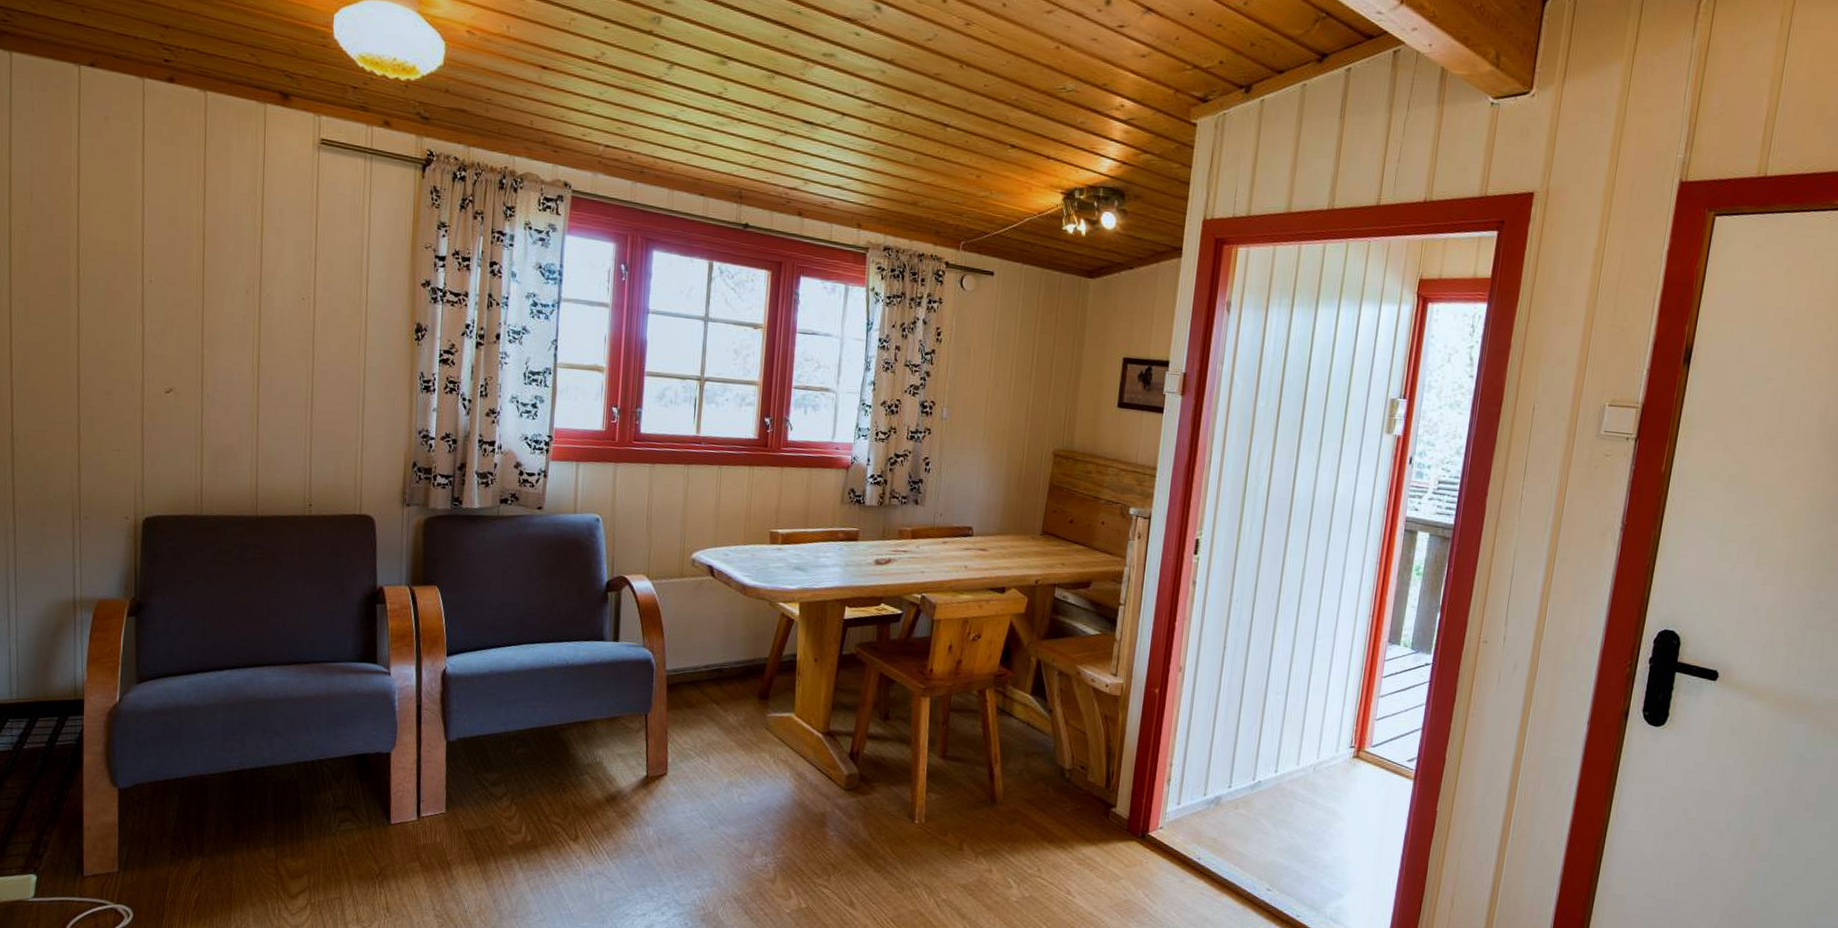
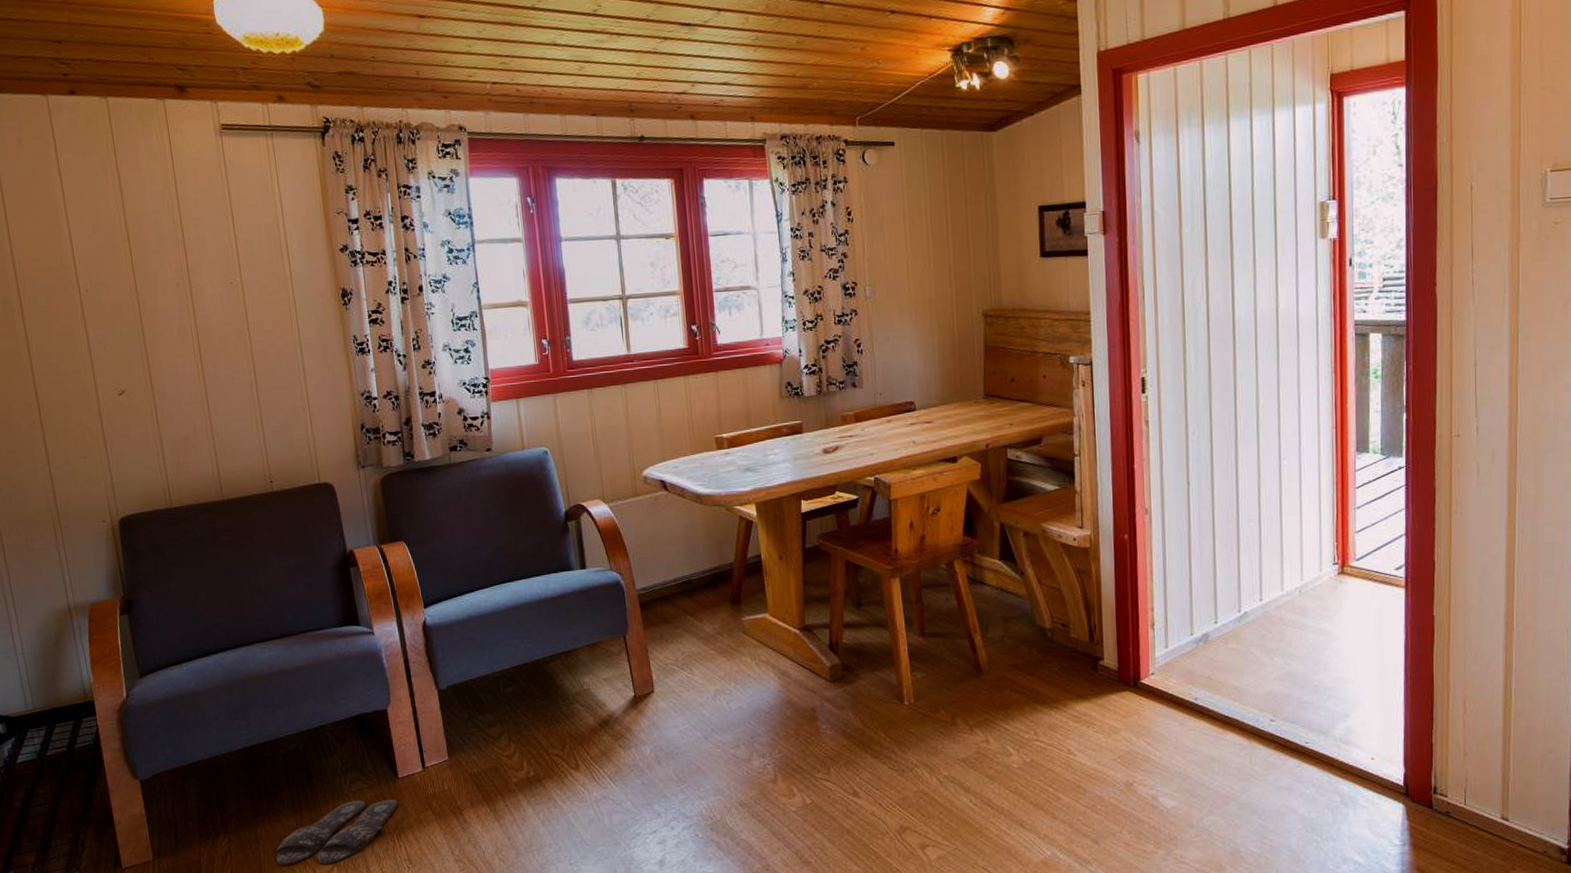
slippers: none [248,840,385,902] -> present [276,799,398,866]

